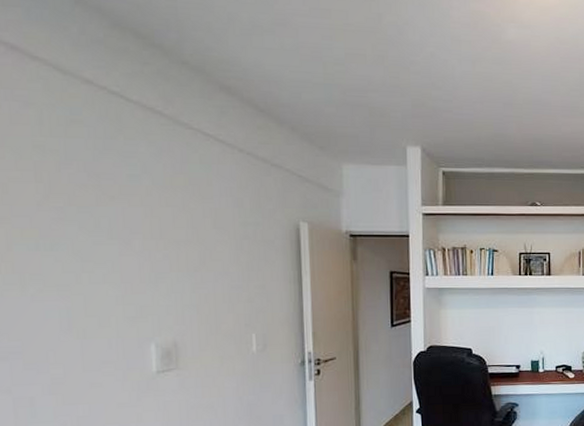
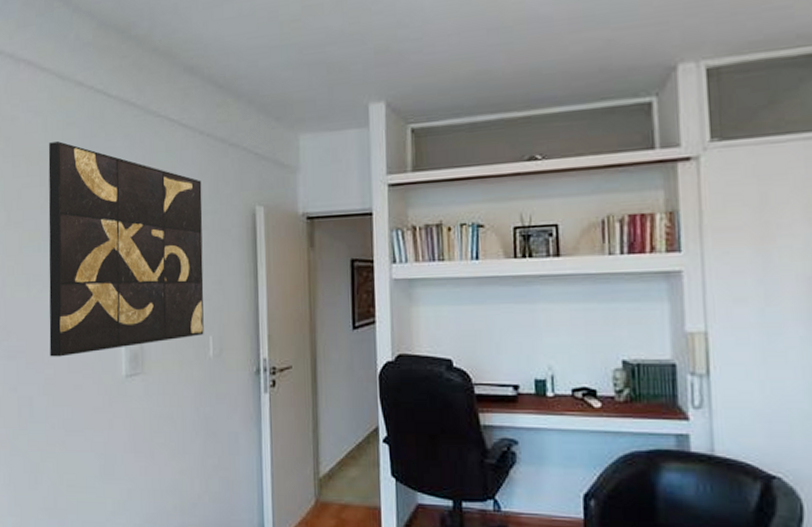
wall art: none [45,138,246,357] -> present [48,141,204,357]

